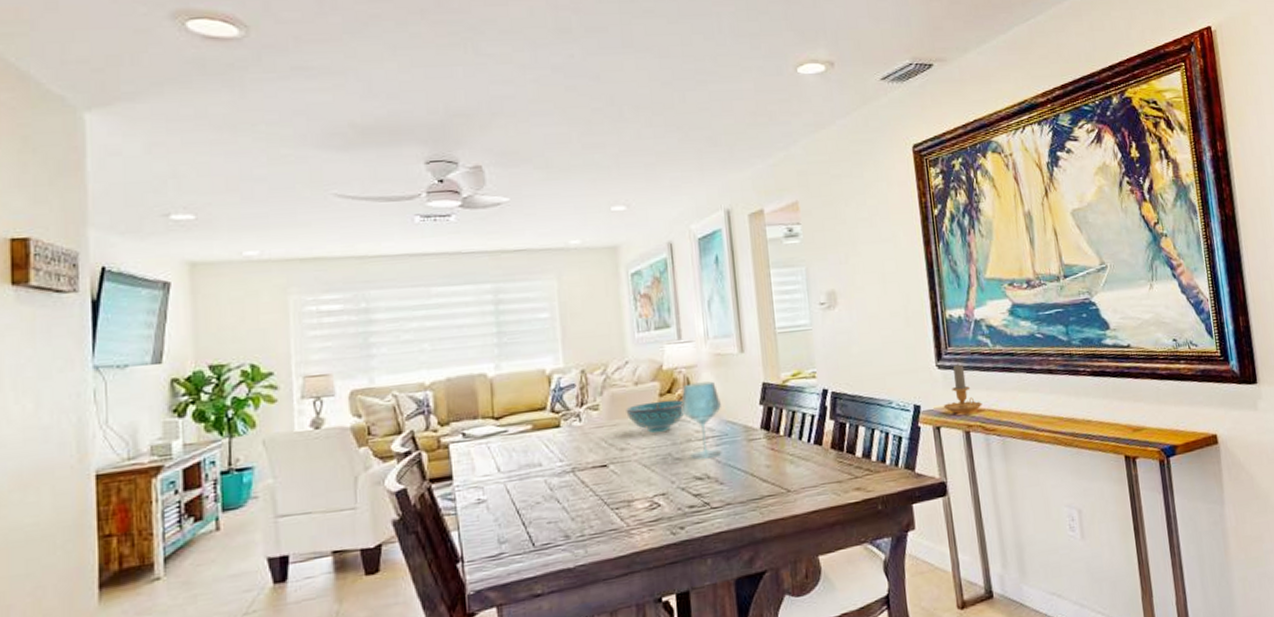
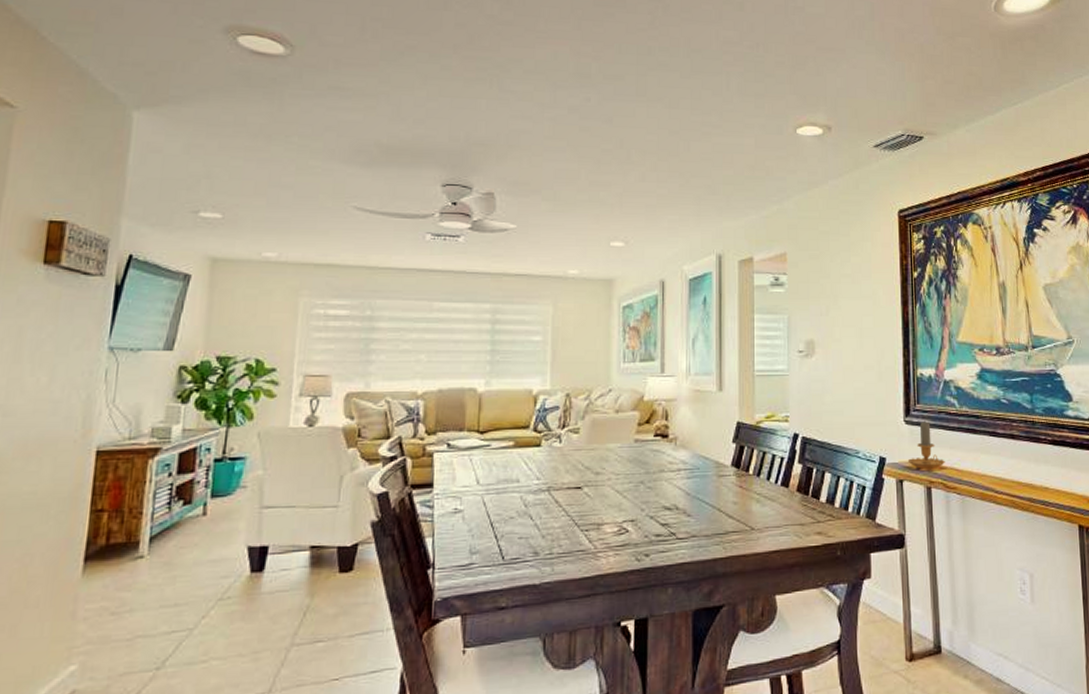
bowl: present [626,400,684,434] -> none [605,430,659,461]
wine glass: present [681,381,722,460] -> none [658,416,696,490]

